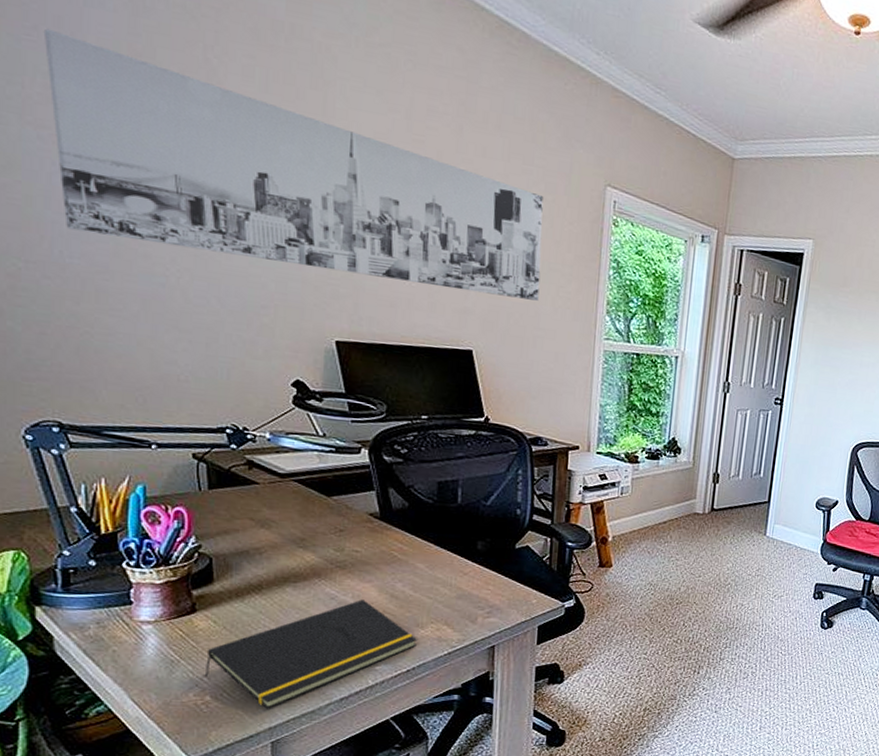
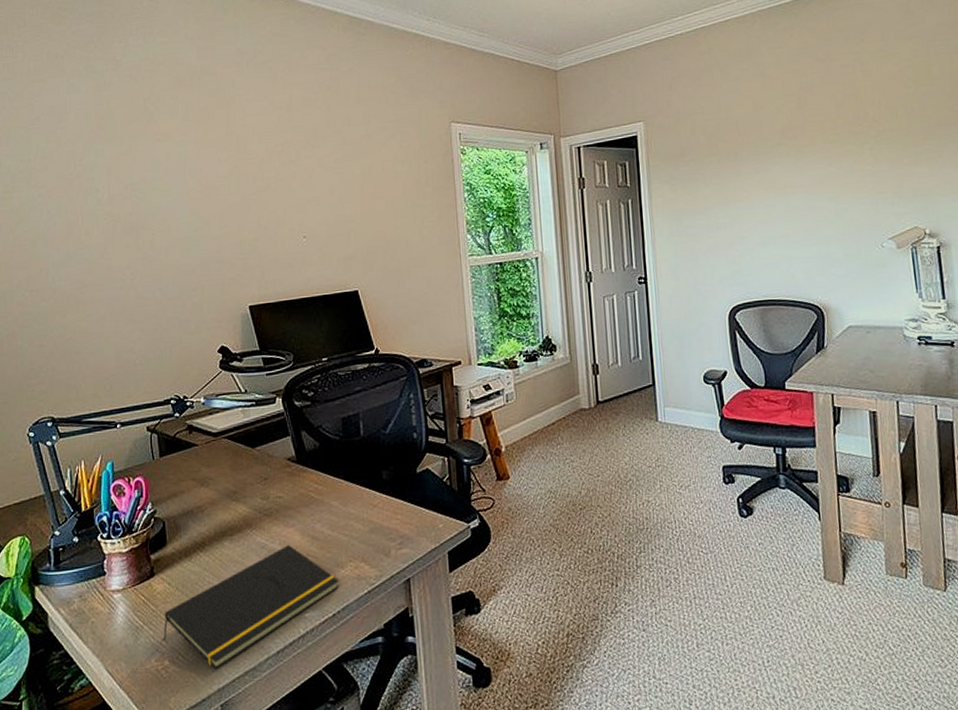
wall art: present [43,28,544,301] -> none [42,116,408,259]

